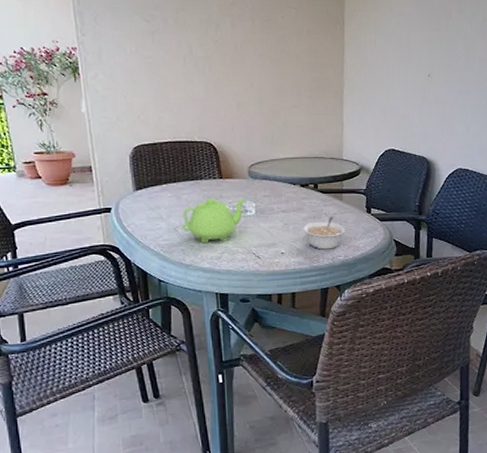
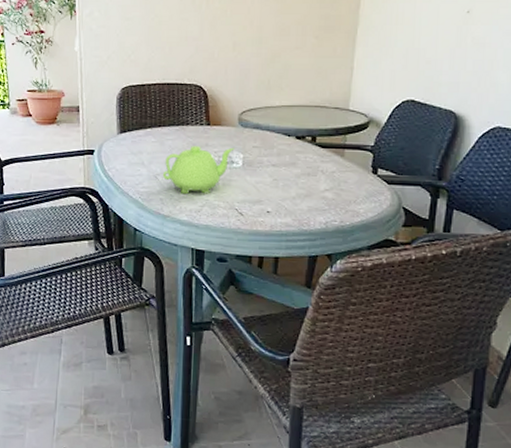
legume: present [303,216,346,250] -> none [294,174,345,212]

